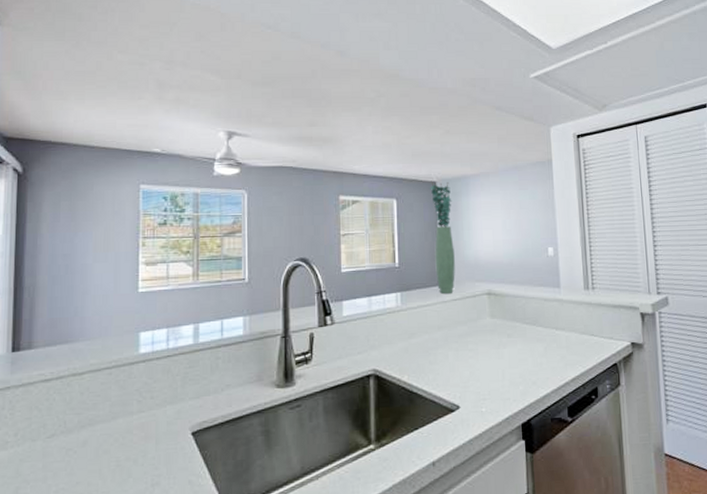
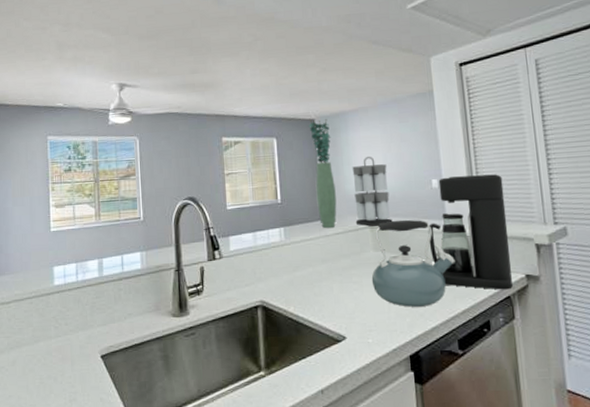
spice rack: none [472,221,510,293] -> present [352,156,393,227]
kettle: none [487,287,567,375] -> present [371,219,455,307]
coffee maker: none [543,244,619,358] -> present [428,174,513,290]

